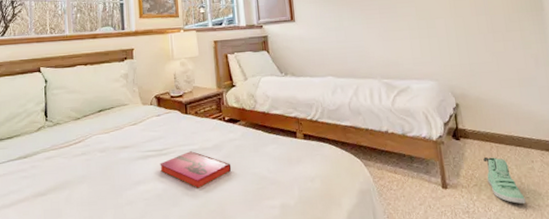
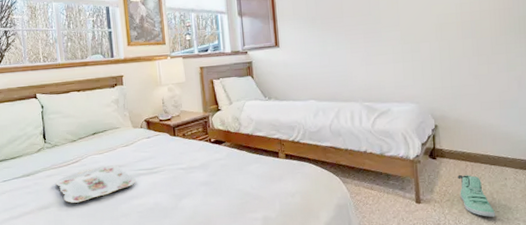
serving tray: none [55,145,143,189] -> present [55,165,136,203]
hardback book: present [160,150,232,189] -> none [151,169,217,203]

